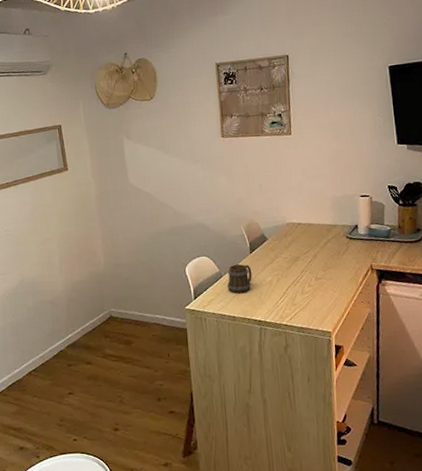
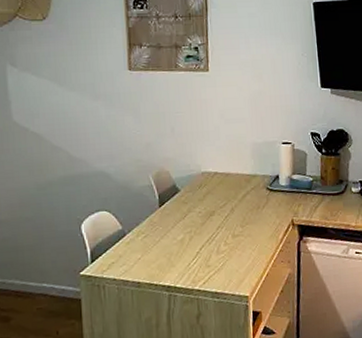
mug: present [227,264,252,294] -> none [131,220,161,255]

